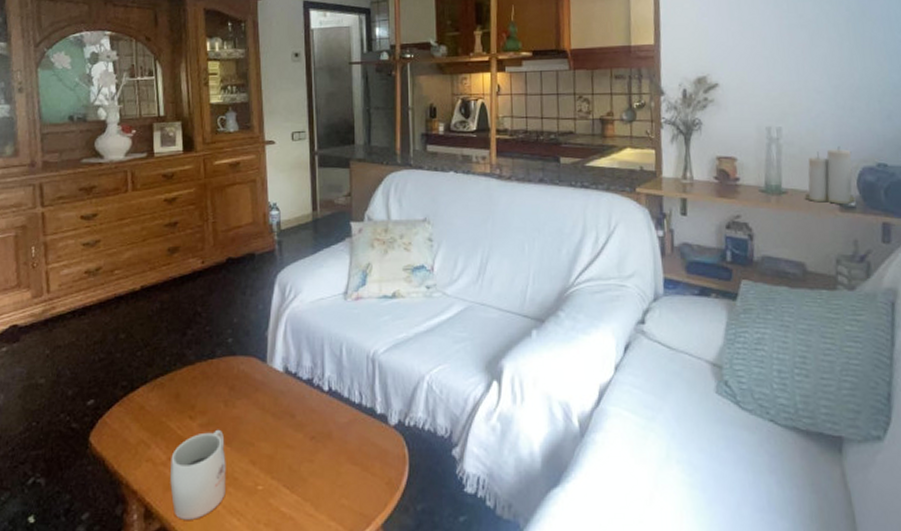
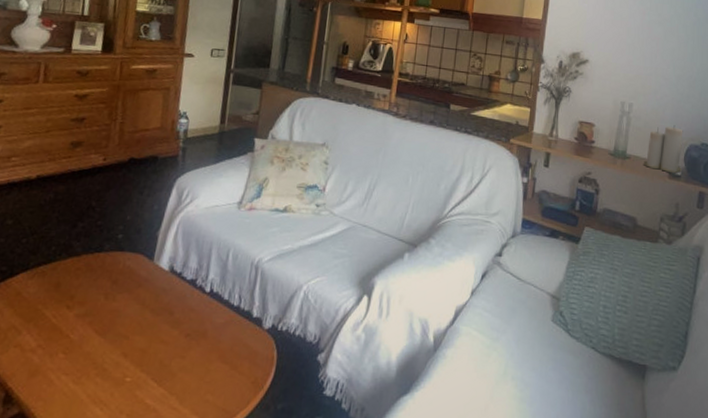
mug: present [170,429,226,520] -> none [35,320,100,407]

